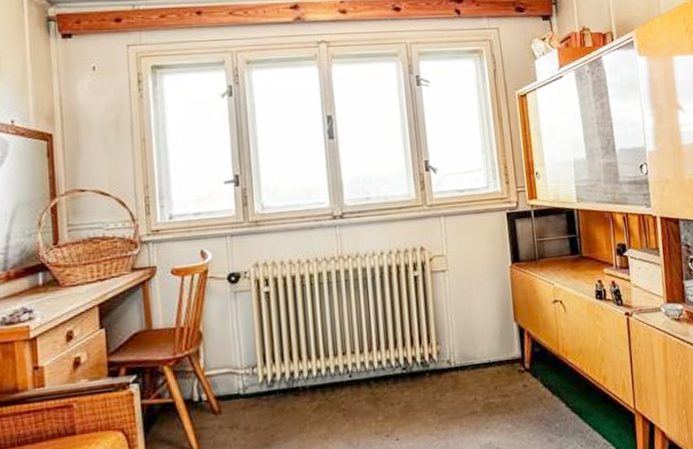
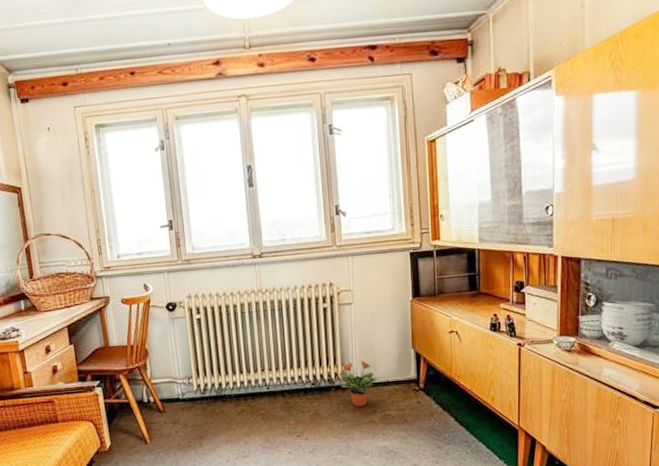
potted plant: none [434,338,478,395] -> present [339,361,378,407]

